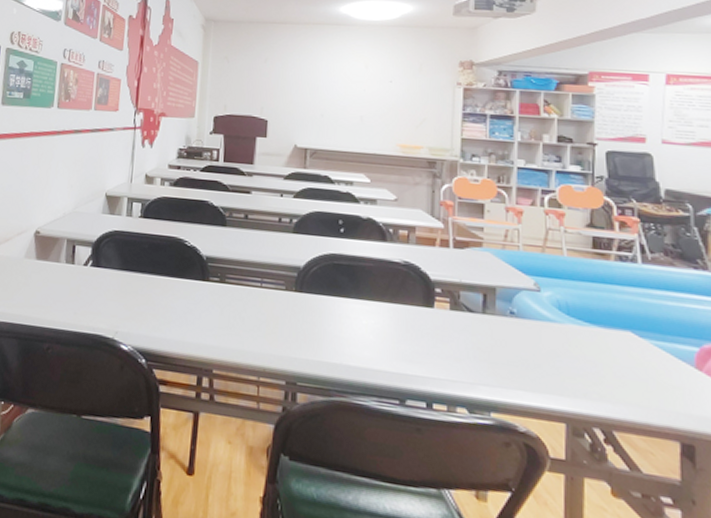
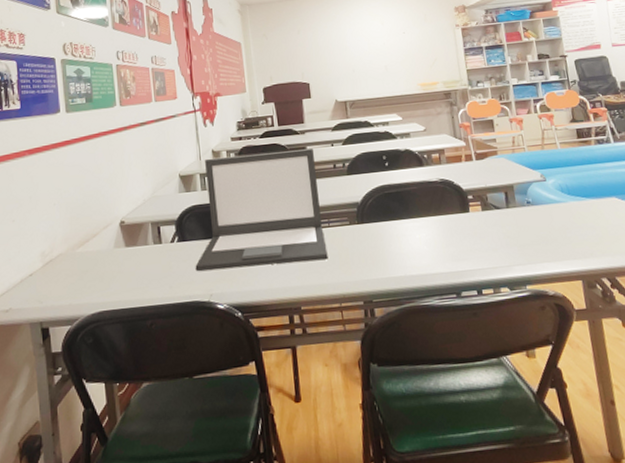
laptop: none [104,184,258,324] -> present [195,149,328,271]

